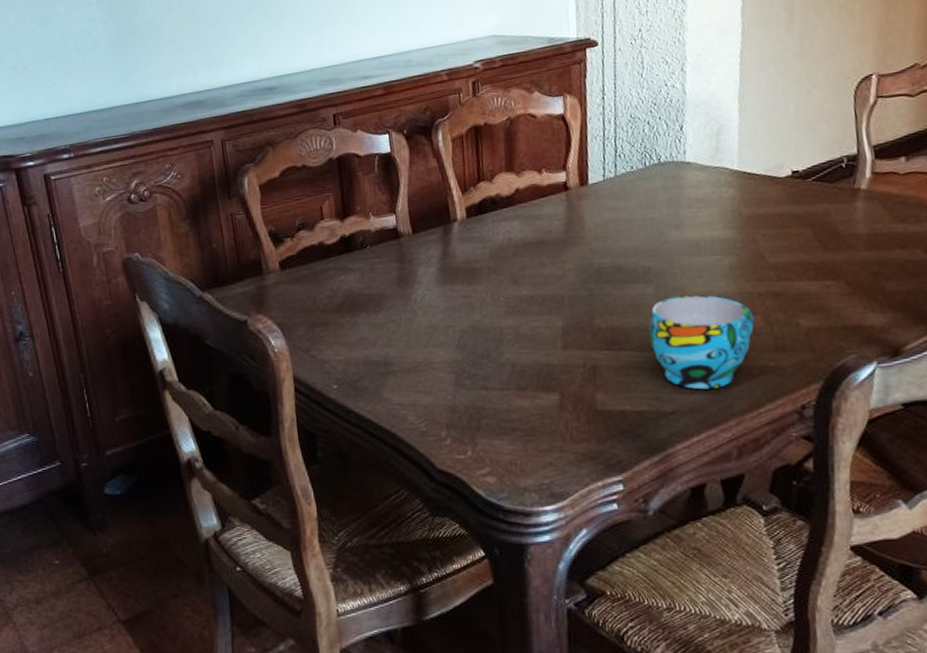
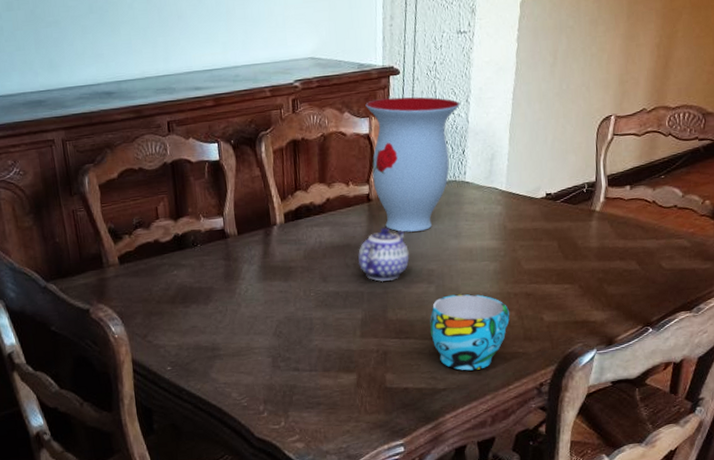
teapot: none [555,218,620,284] -> present [358,226,409,282]
vase: none [558,68,674,224] -> present [365,96,460,232]

